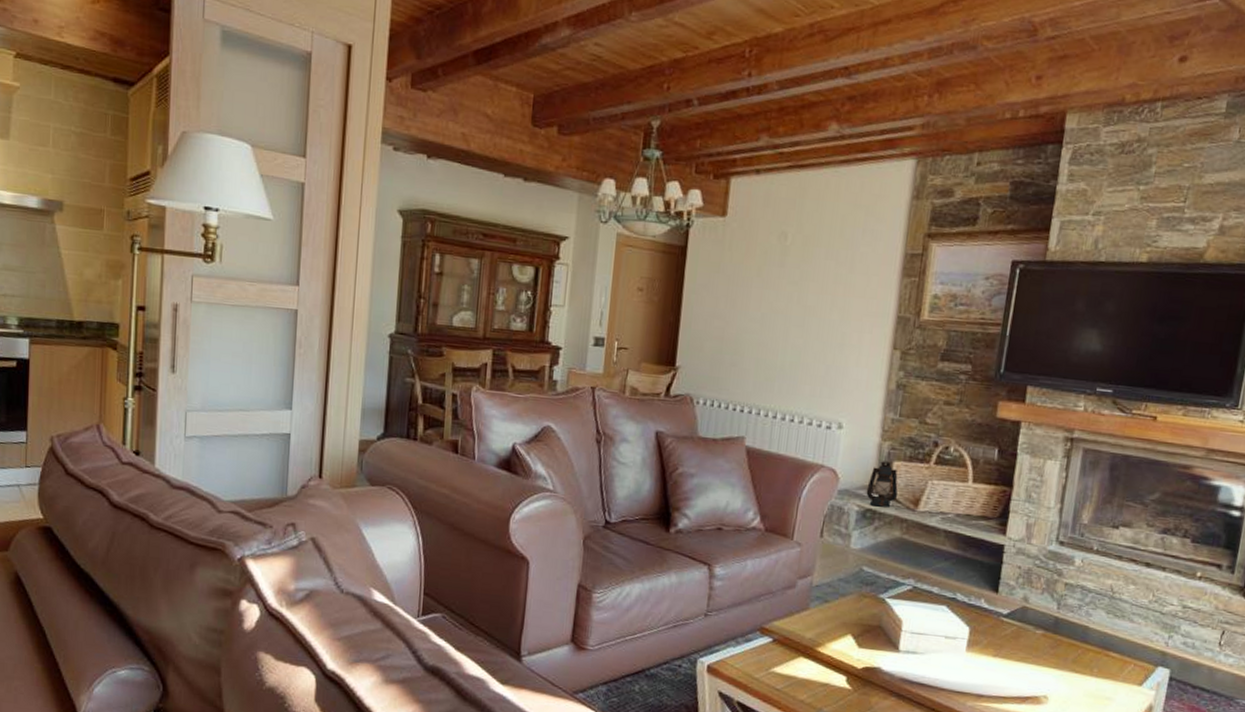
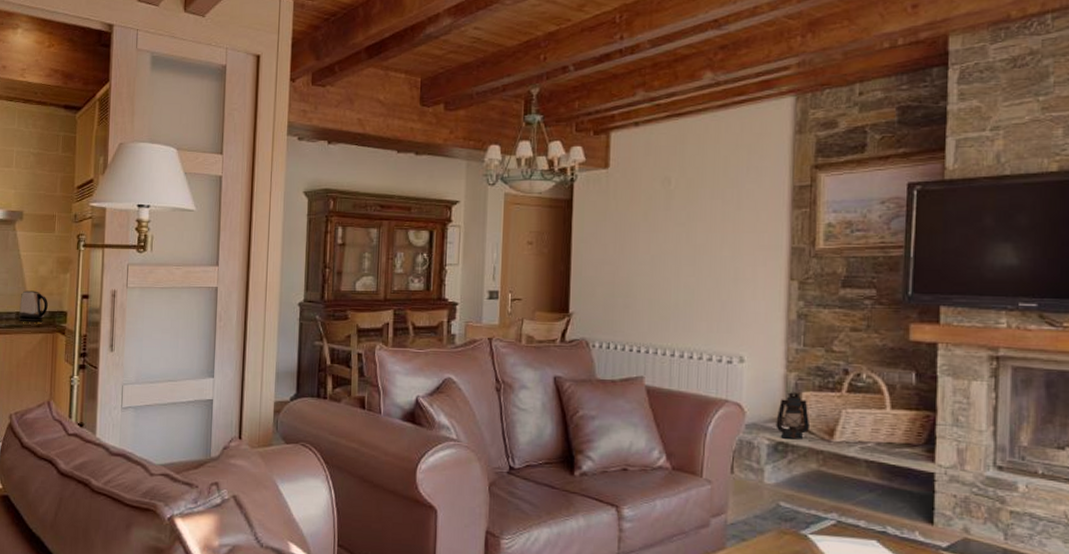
kettle: none [60,295,96,335] -> present [19,290,48,323]

